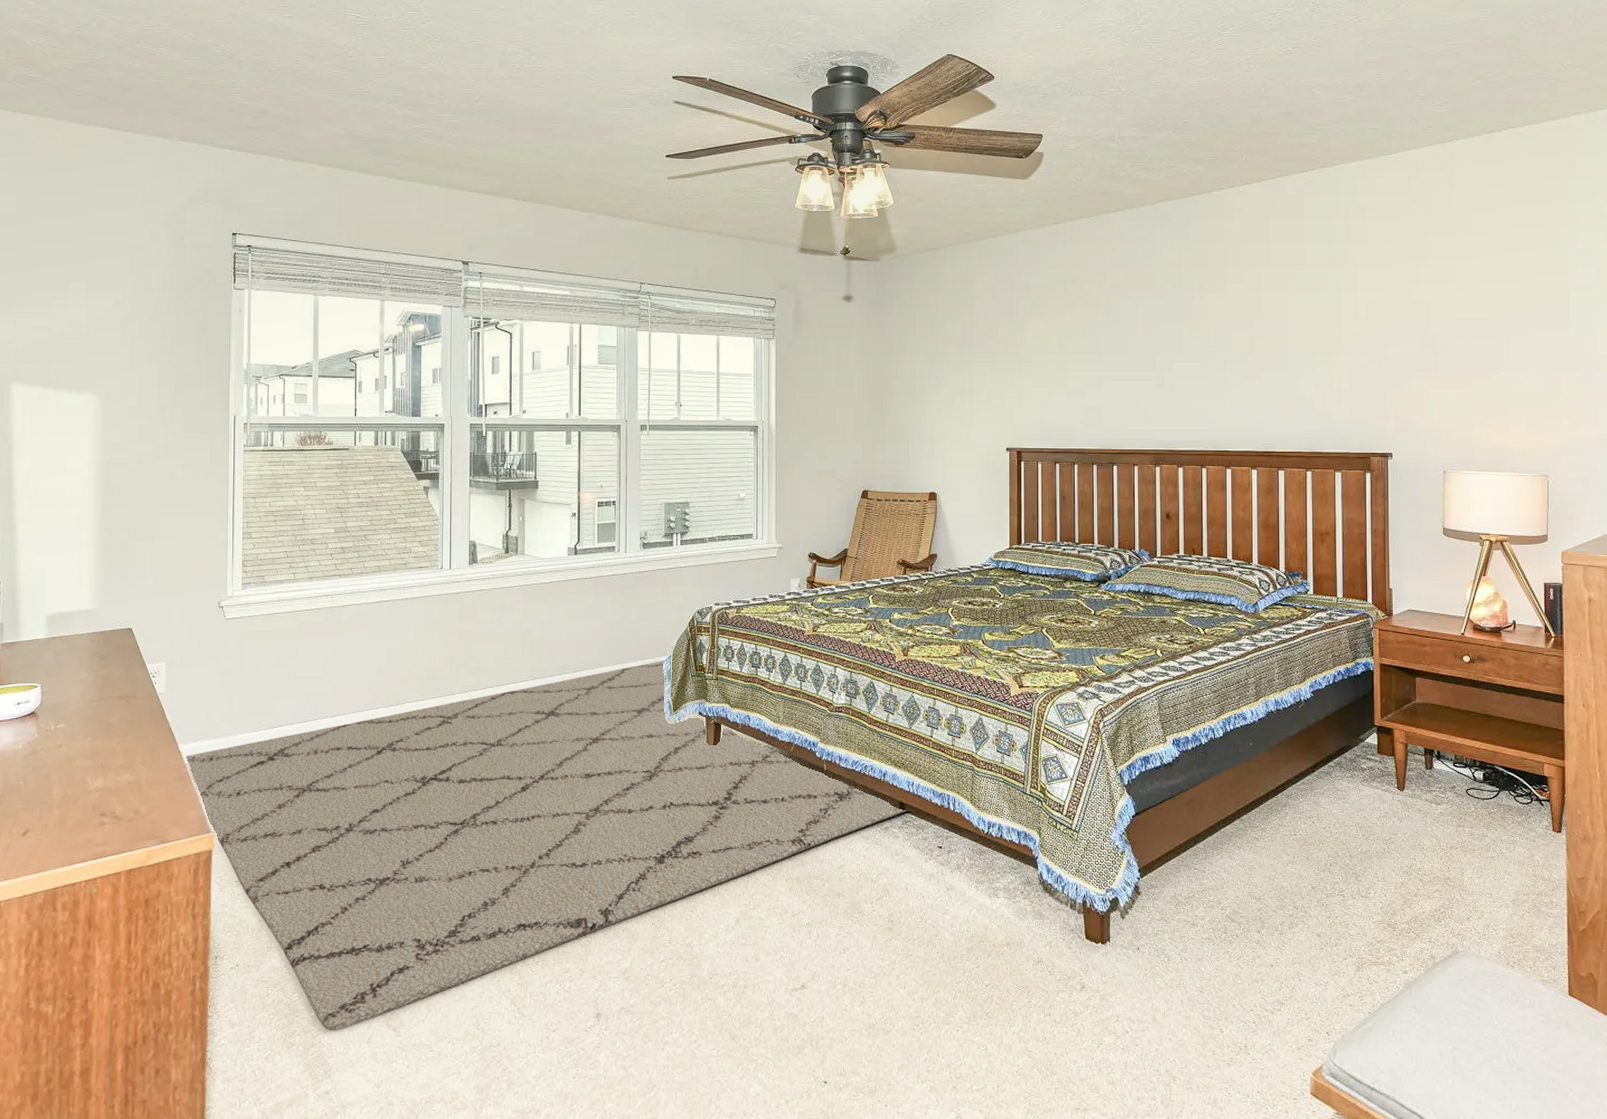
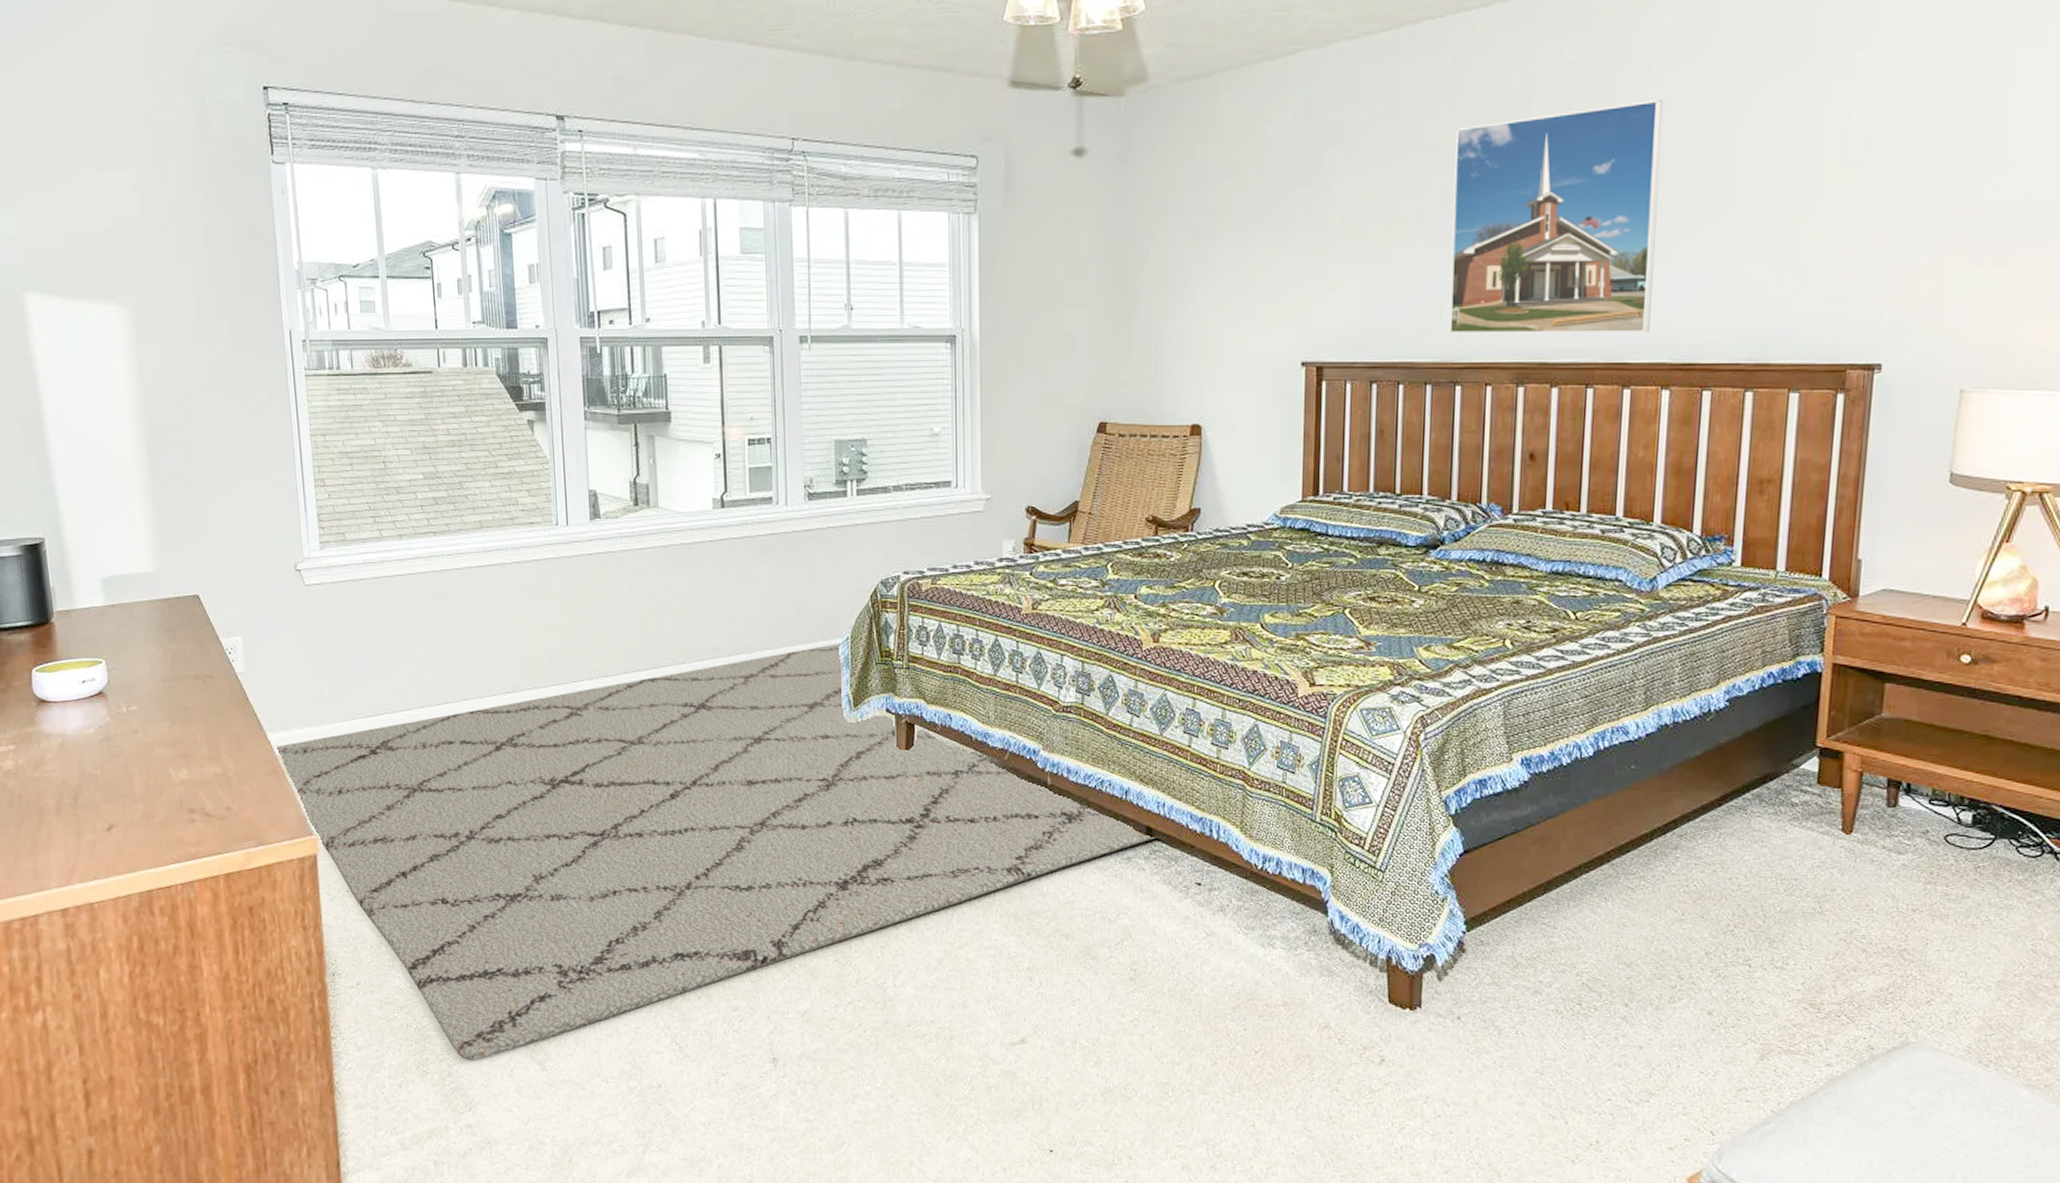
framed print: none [1106,276,1241,430] -> present [1450,100,1663,334]

